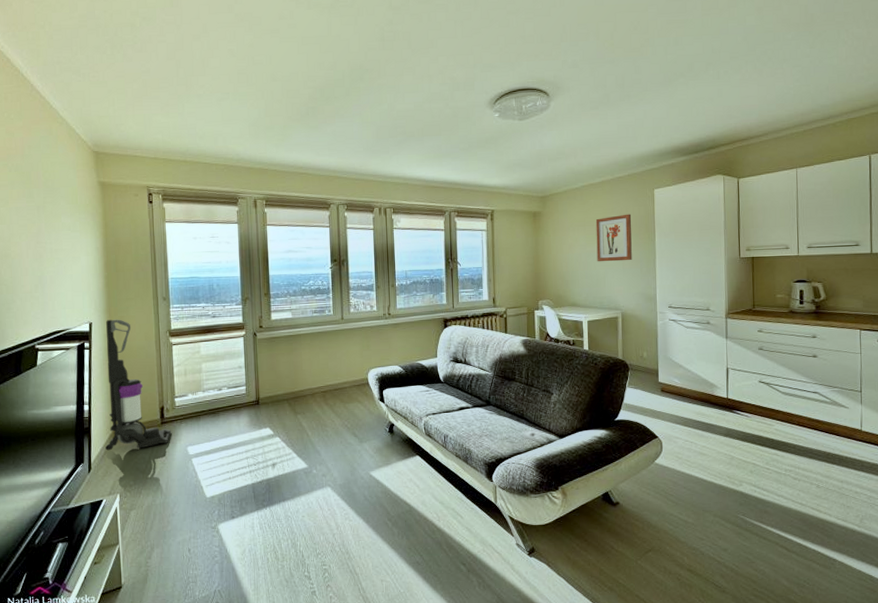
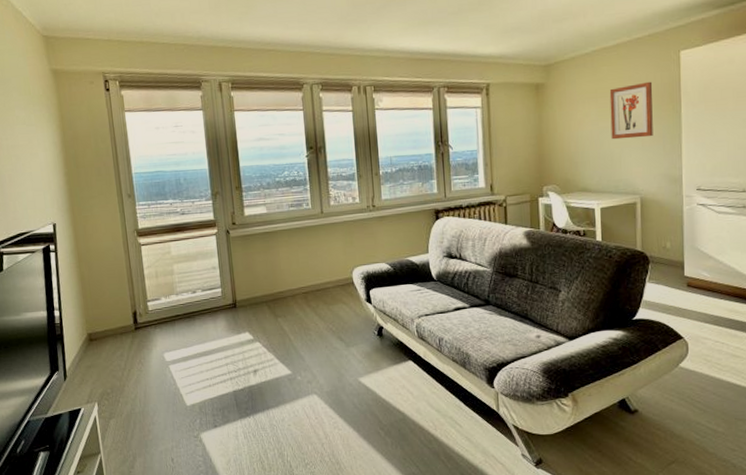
vacuum cleaner: present [105,319,171,451] -> none [70,219,146,358]

